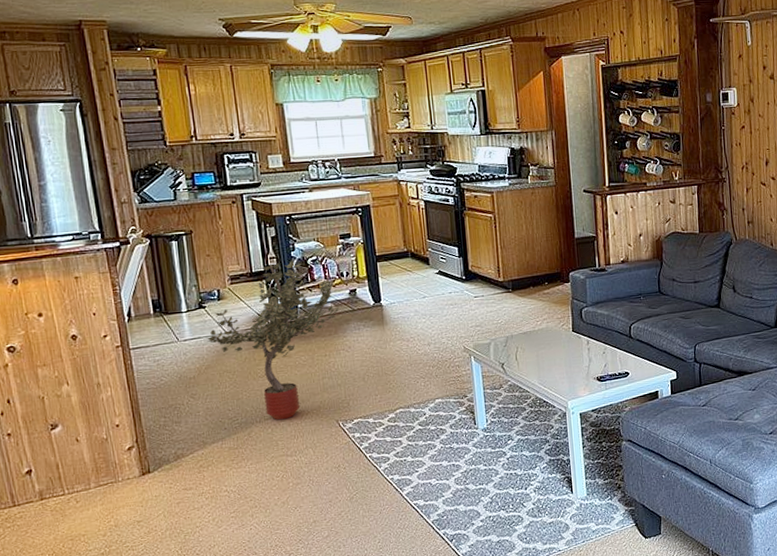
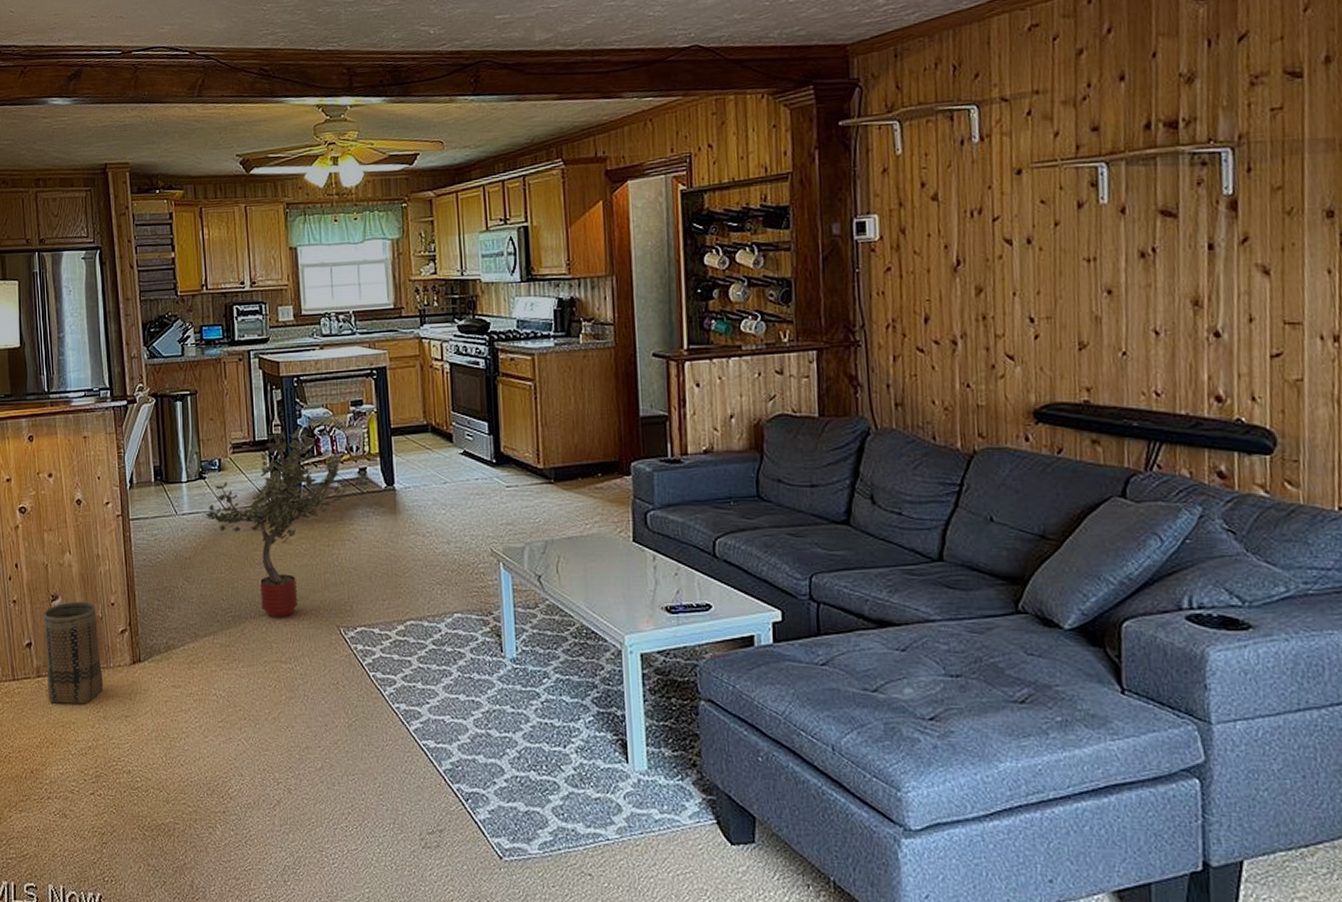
basket: none [42,426,113,521] -> present [43,602,104,704]

